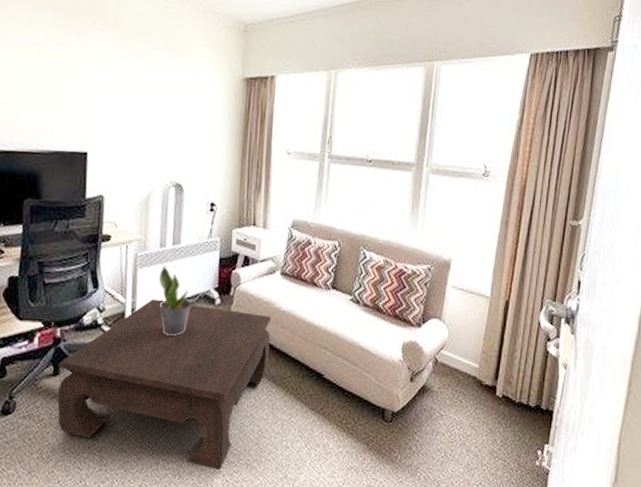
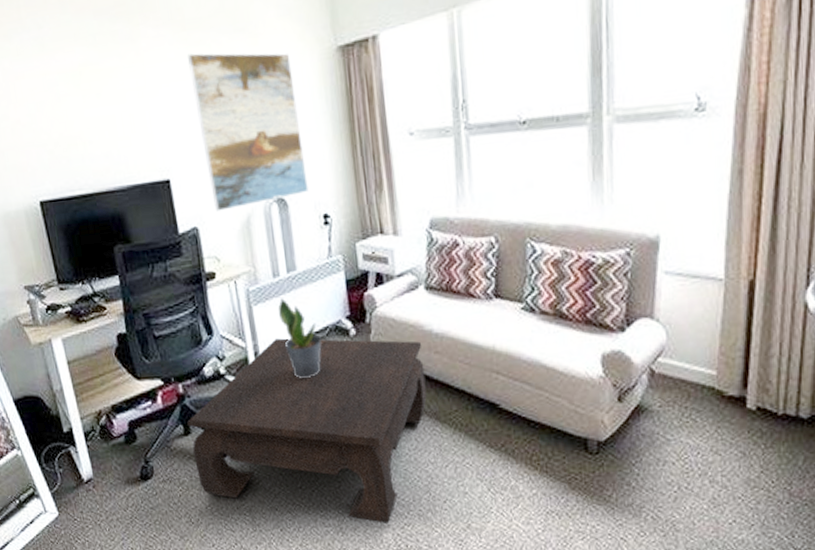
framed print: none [121,57,206,186] -> present [188,53,308,211]

